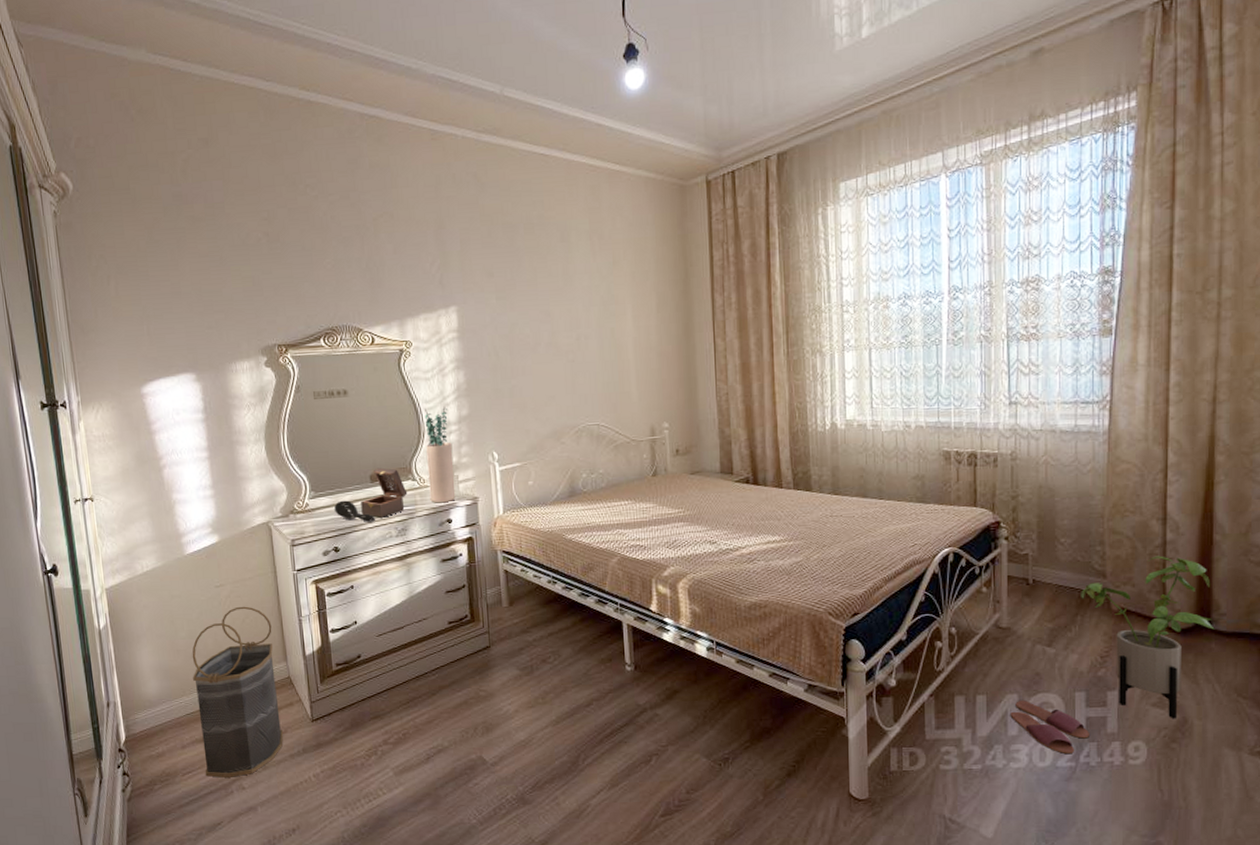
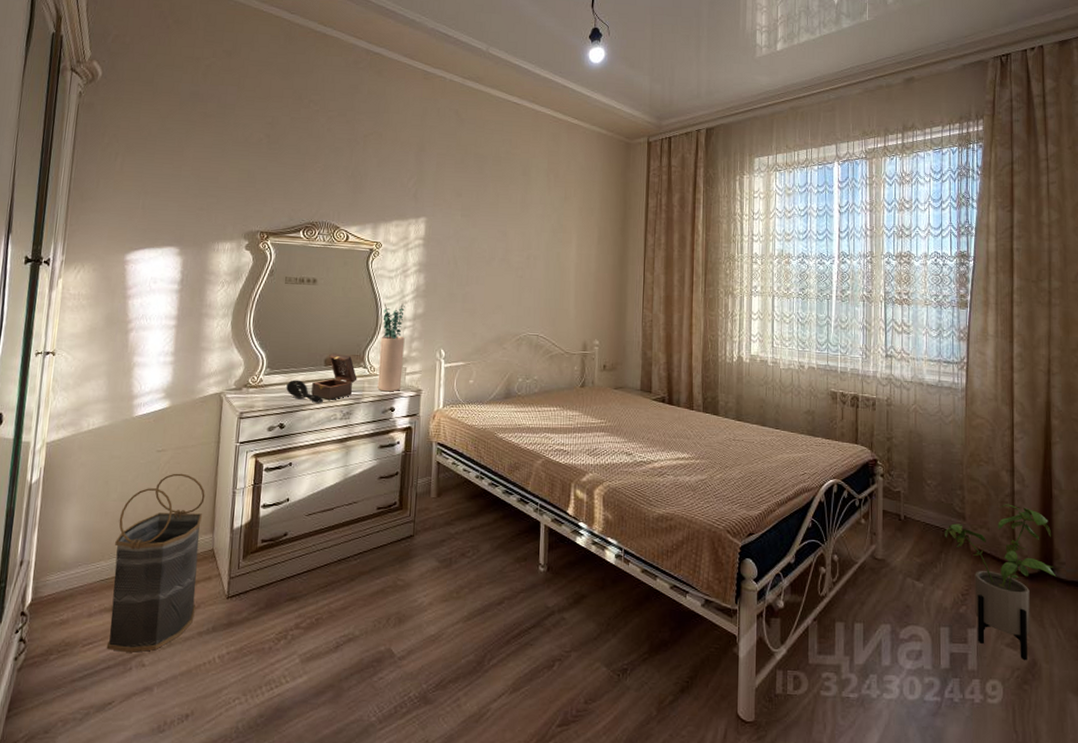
slippers: present [1010,700,1089,755] -> none [884,631,953,689]

